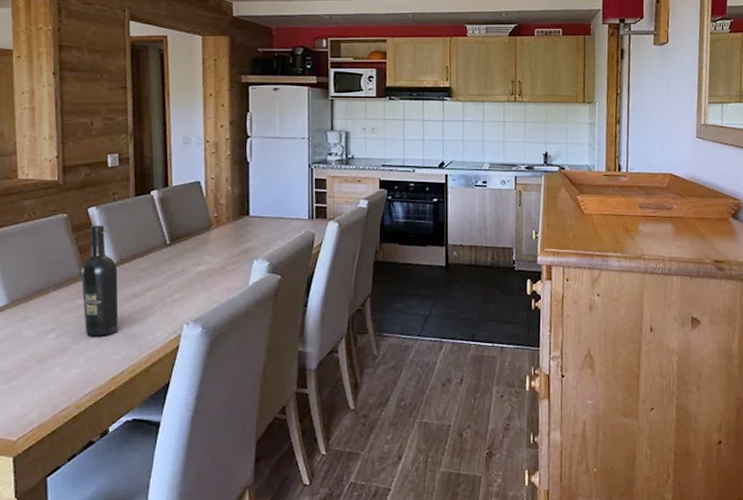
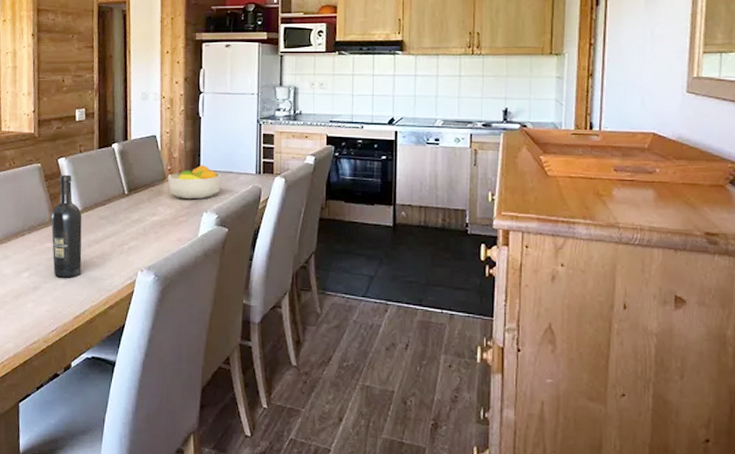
fruit bowl: none [214,211,272,247] -> present [168,165,221,200]

